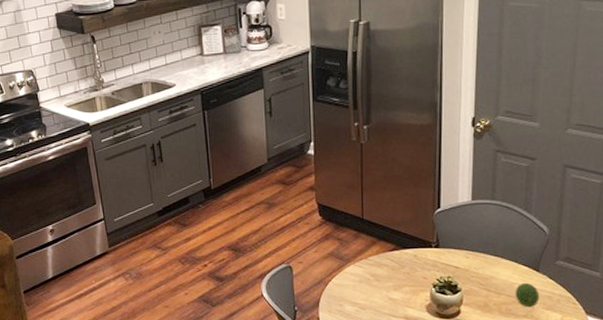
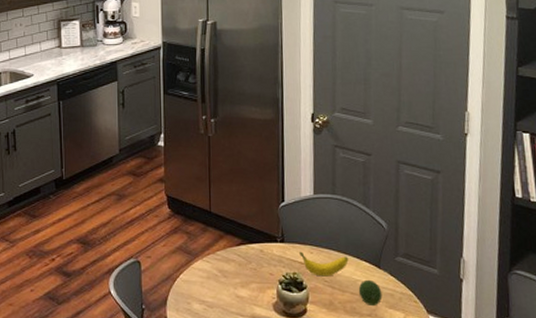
banana: none [455,256,506,280] -> present [299,251,349,277]

